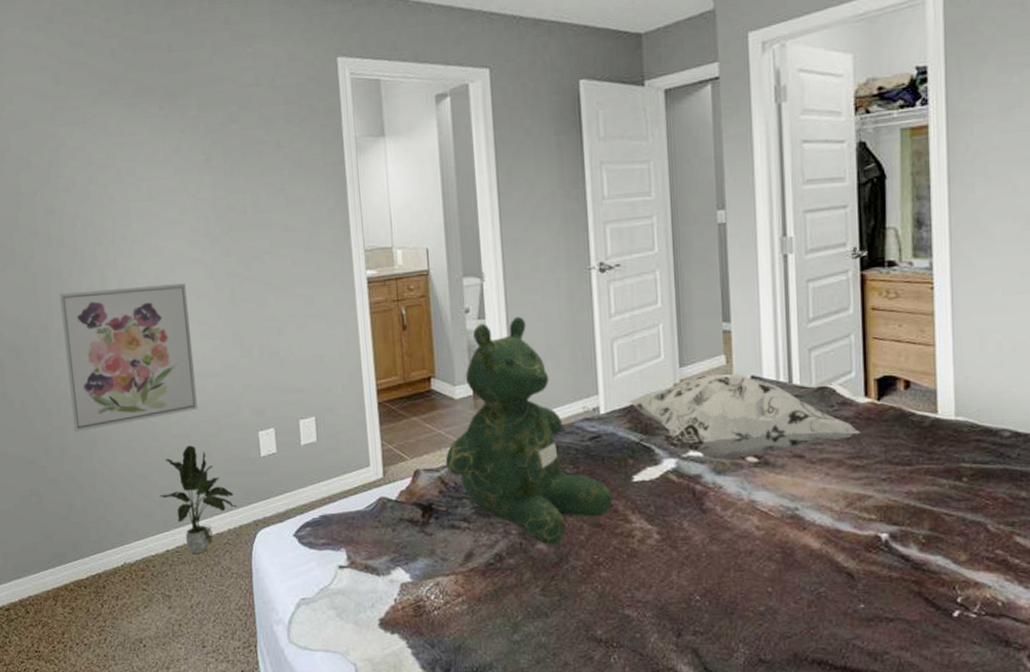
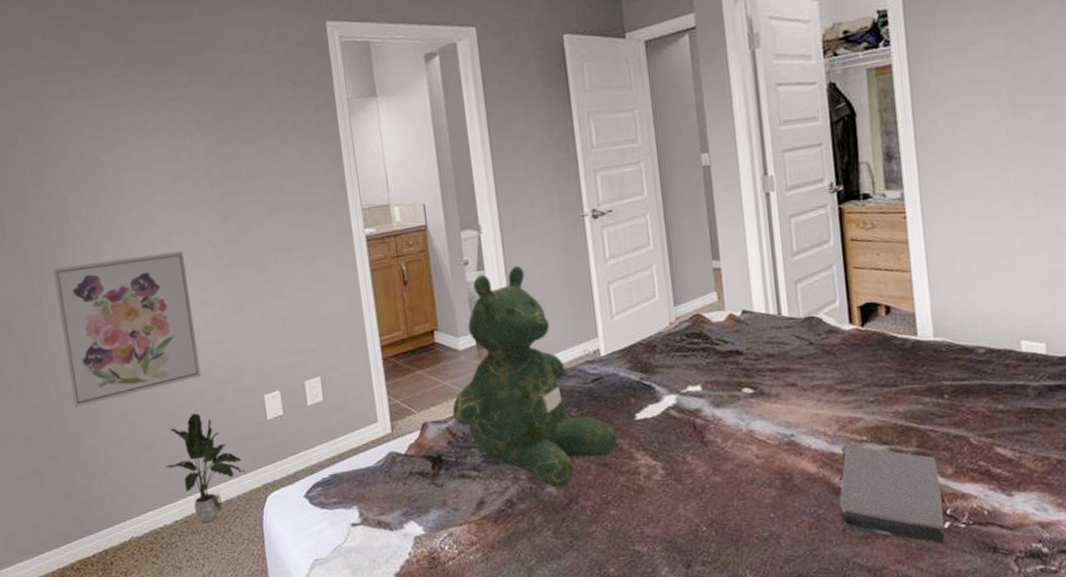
decorative pillow: present [627,373,861,458] -> none [626,308,848,391]
book: none [841,522,954,632] -> present [839,444,945,544]

